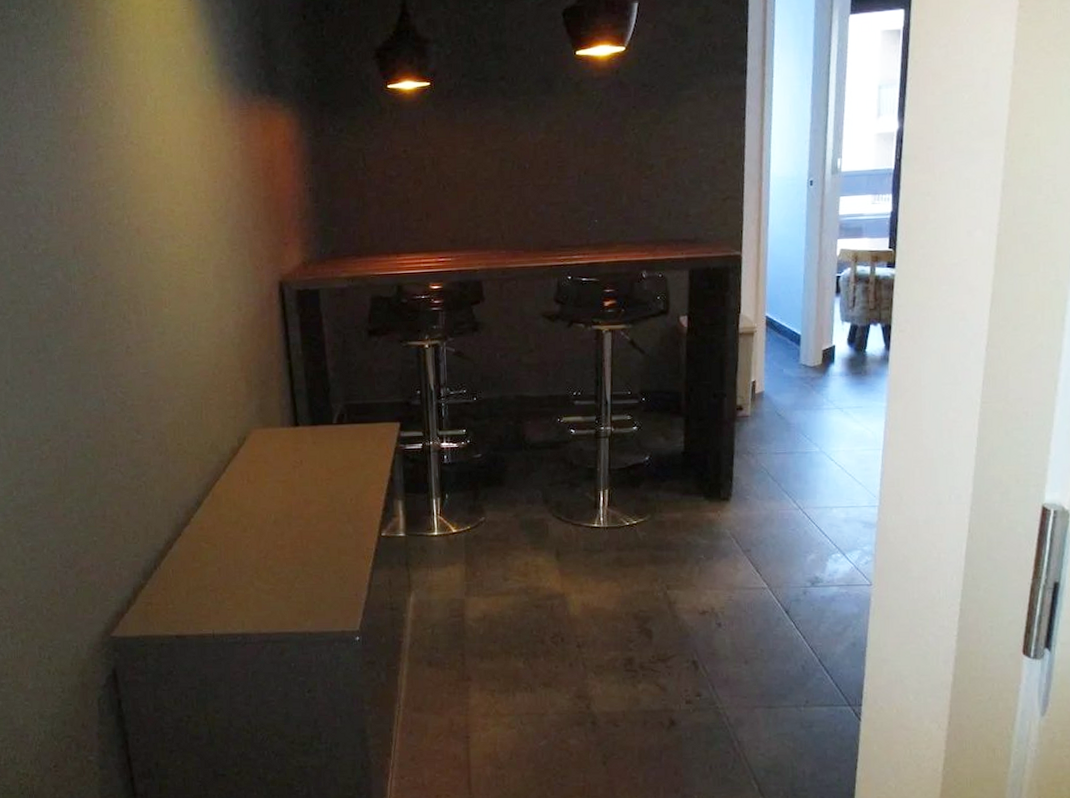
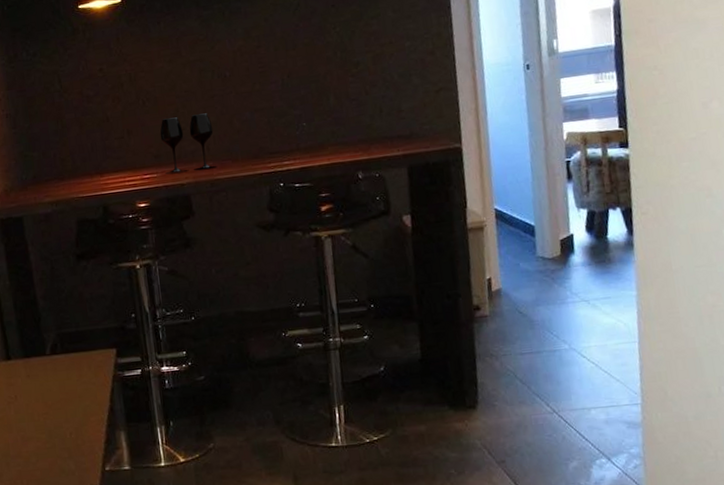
wine glass: none [457,202,510,260] -> present [160,113,218,175]

